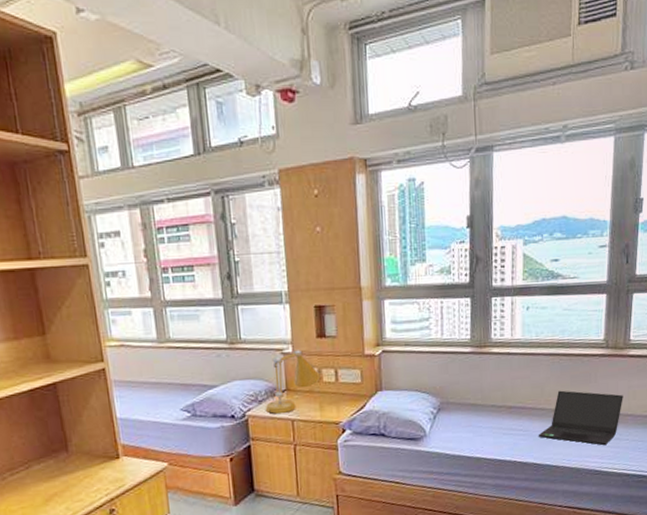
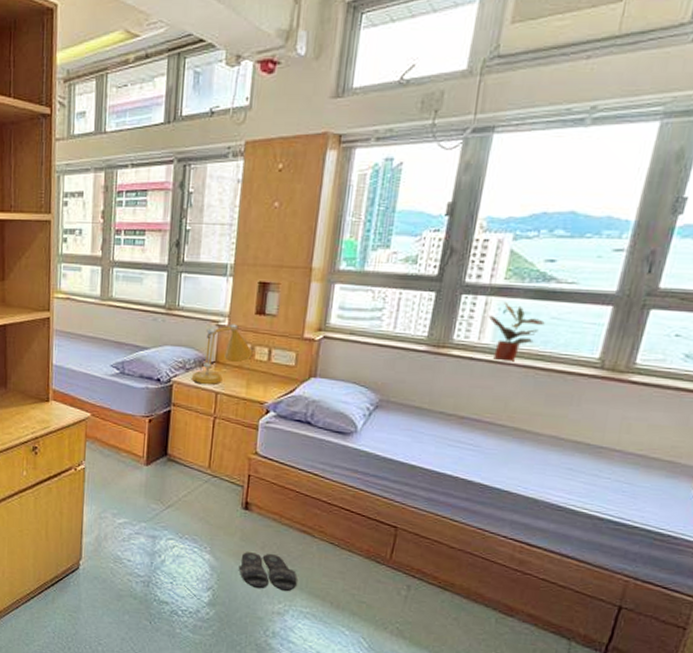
potted plant: none [515,299,559,353] -> present [488,301,545,362]
laptop: present [538,390,623,446] -> none [491,408,613,480]

